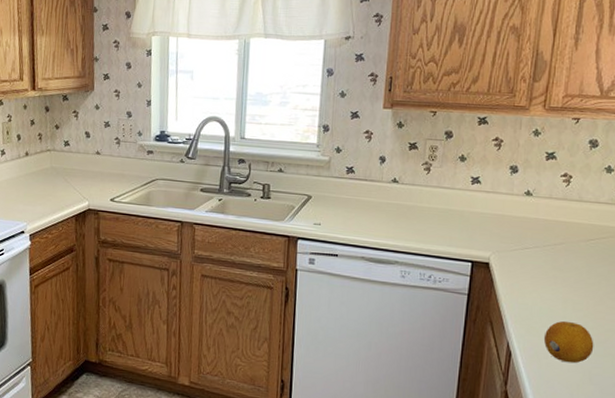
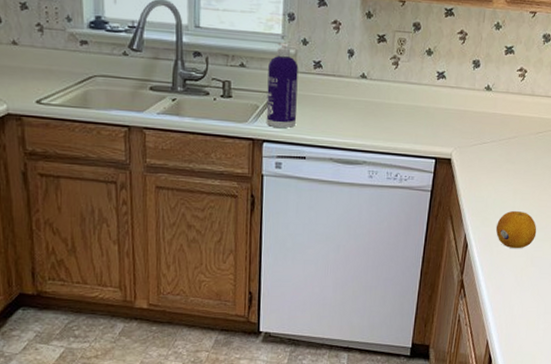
spray bottle: none [301,150,332,227] -> present [266,42,299,128]

